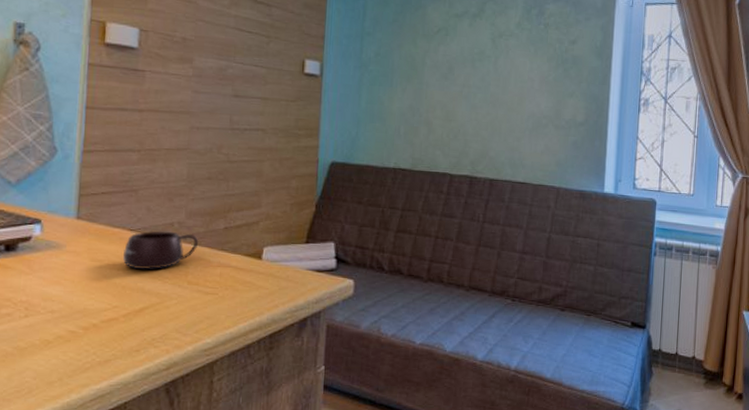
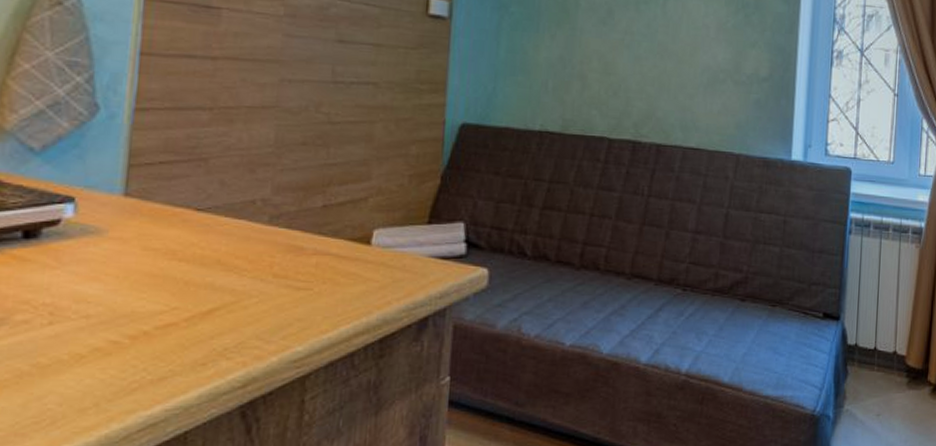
mug: present [122,230,199,270] -> none [185,210,289,260]

